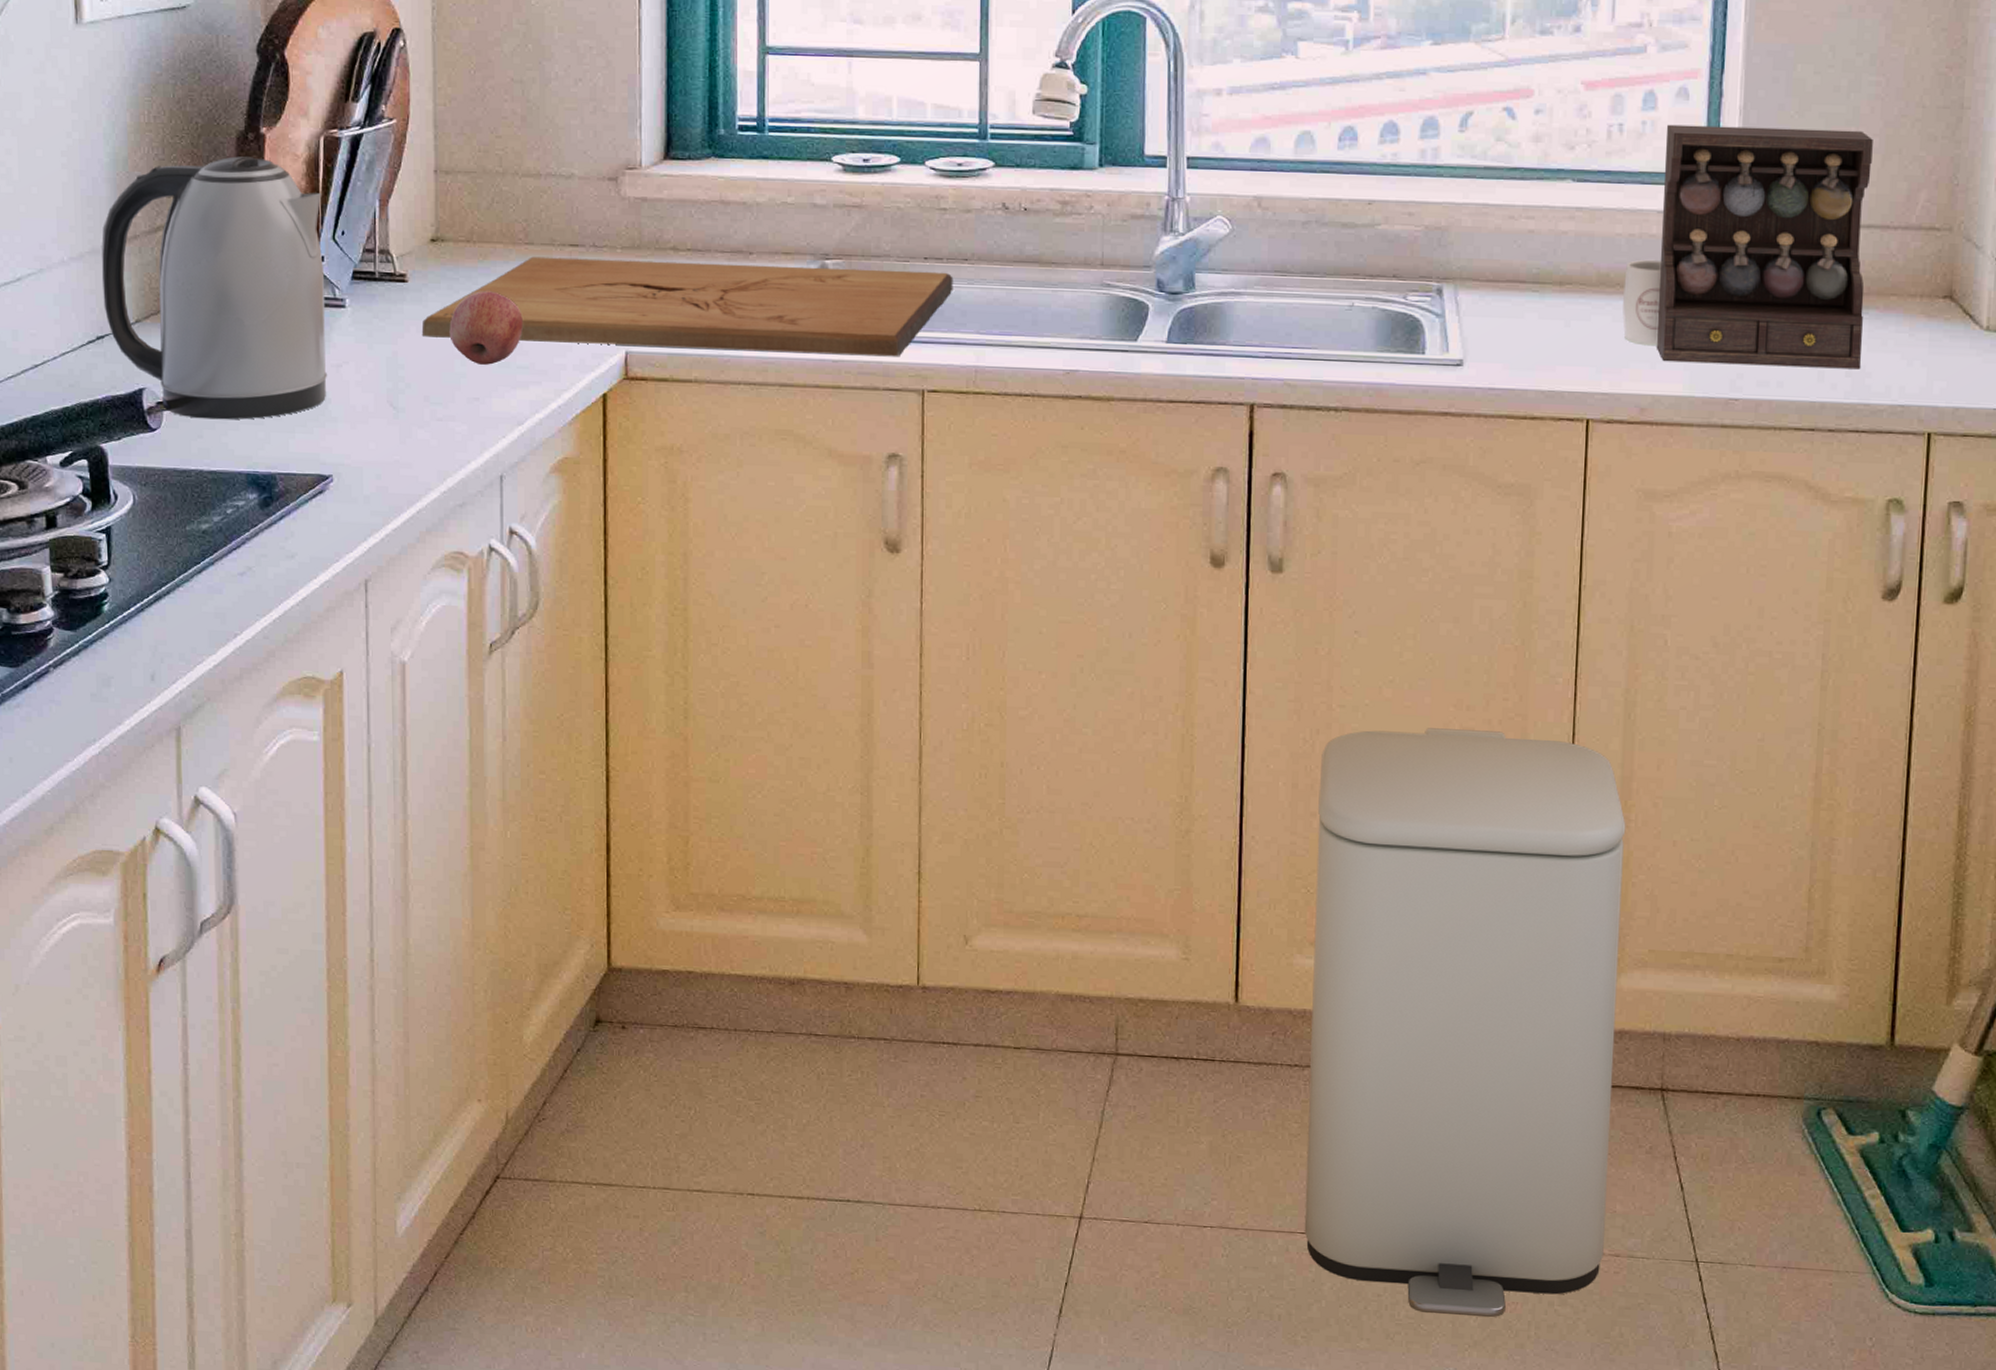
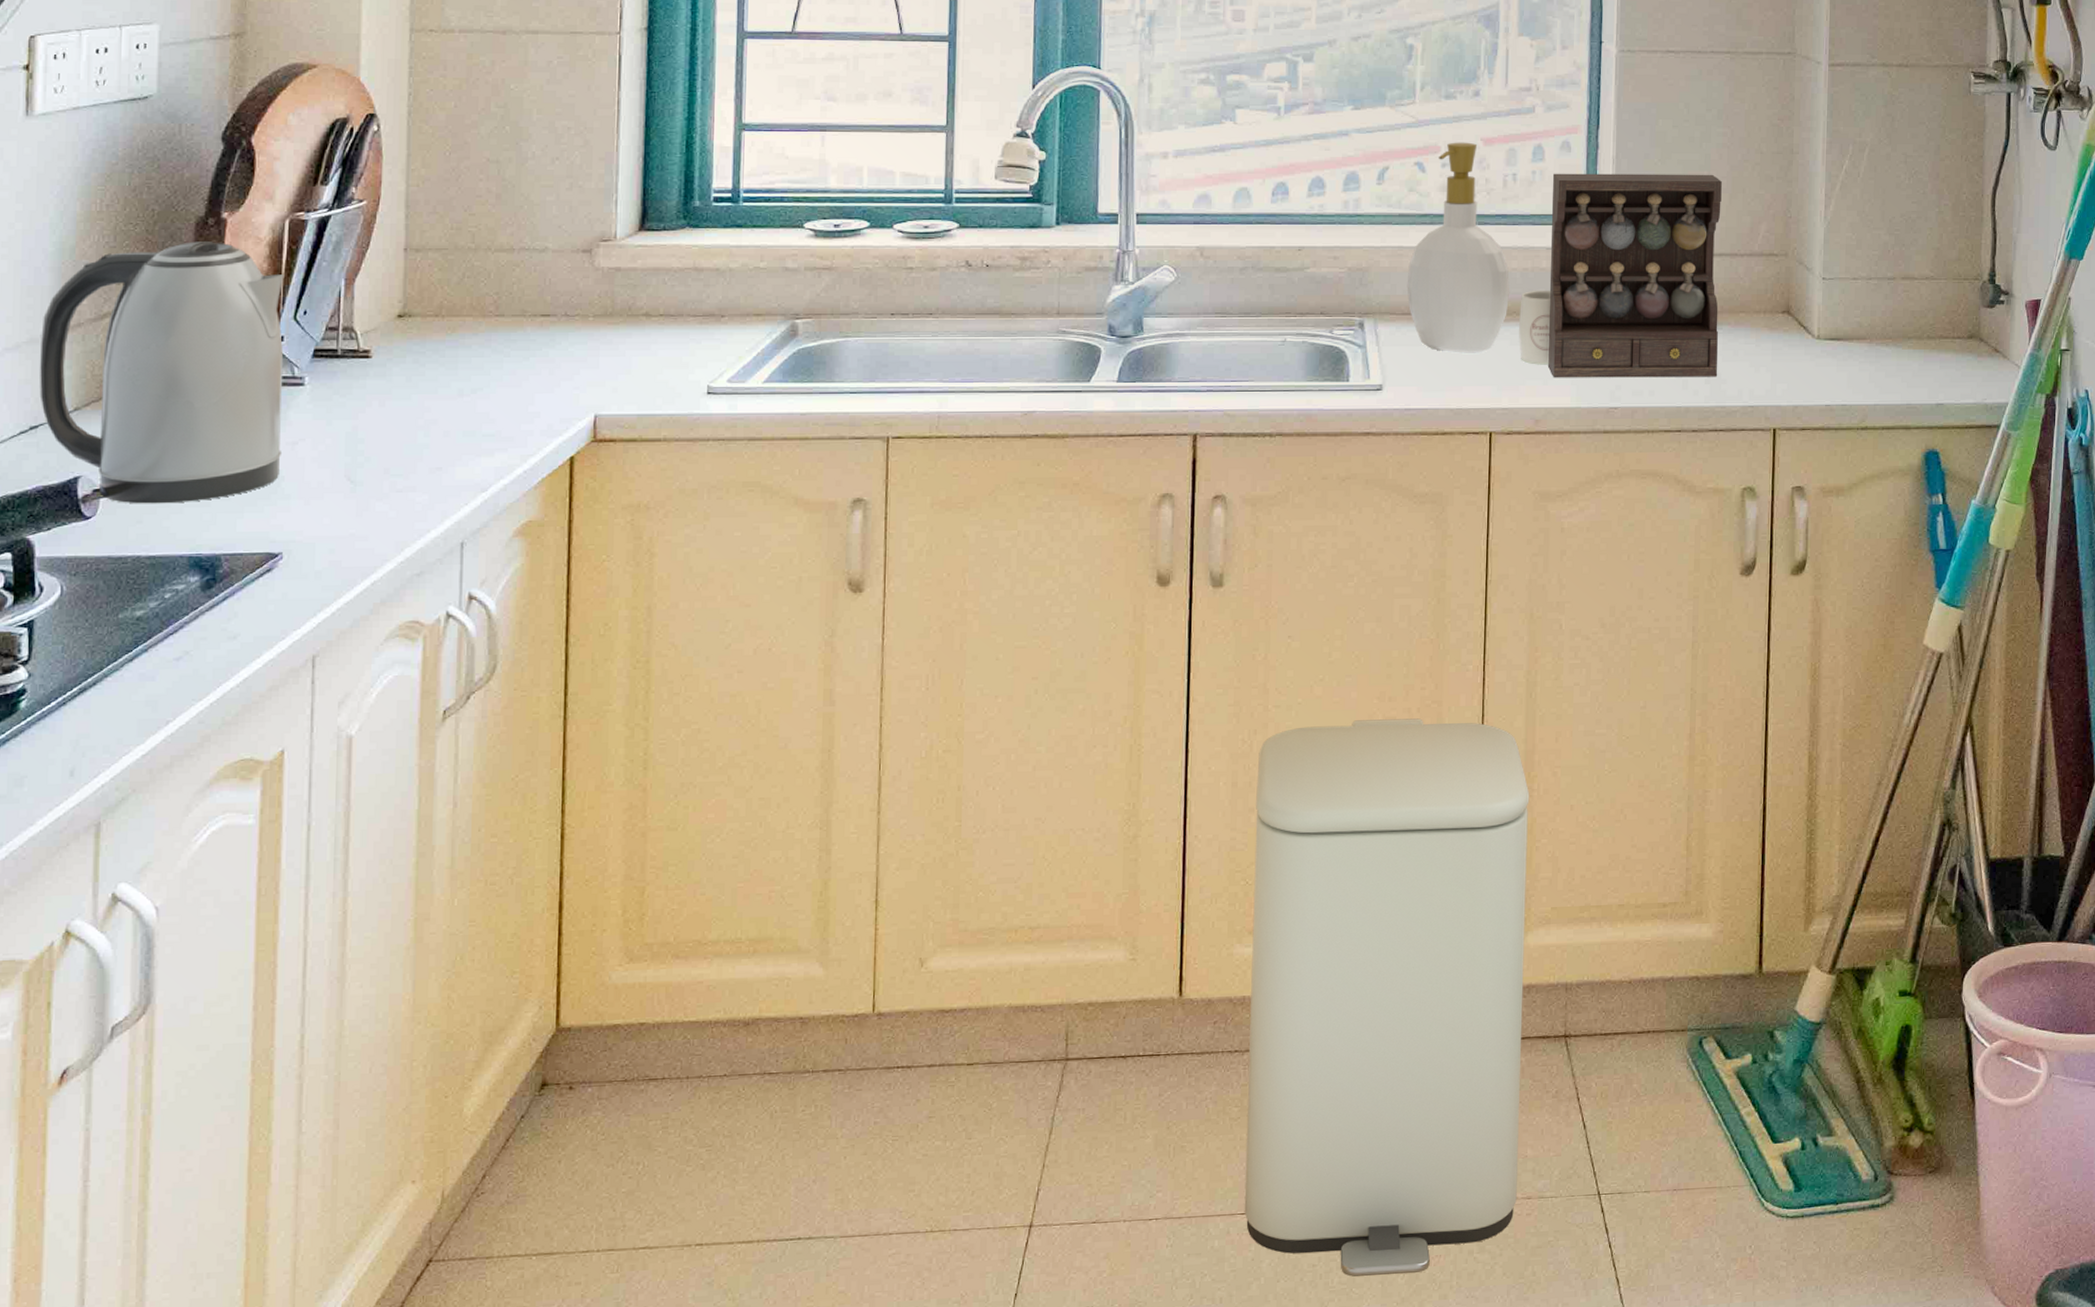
cutting board: present [421,256,953,356] -> none [384,326,919,410]
fruit: present [449,291,523,365] -> none [413,363,490,435]
soap bottle: none [1492,85,1614,329] -> present [1406,142,1510,353]

